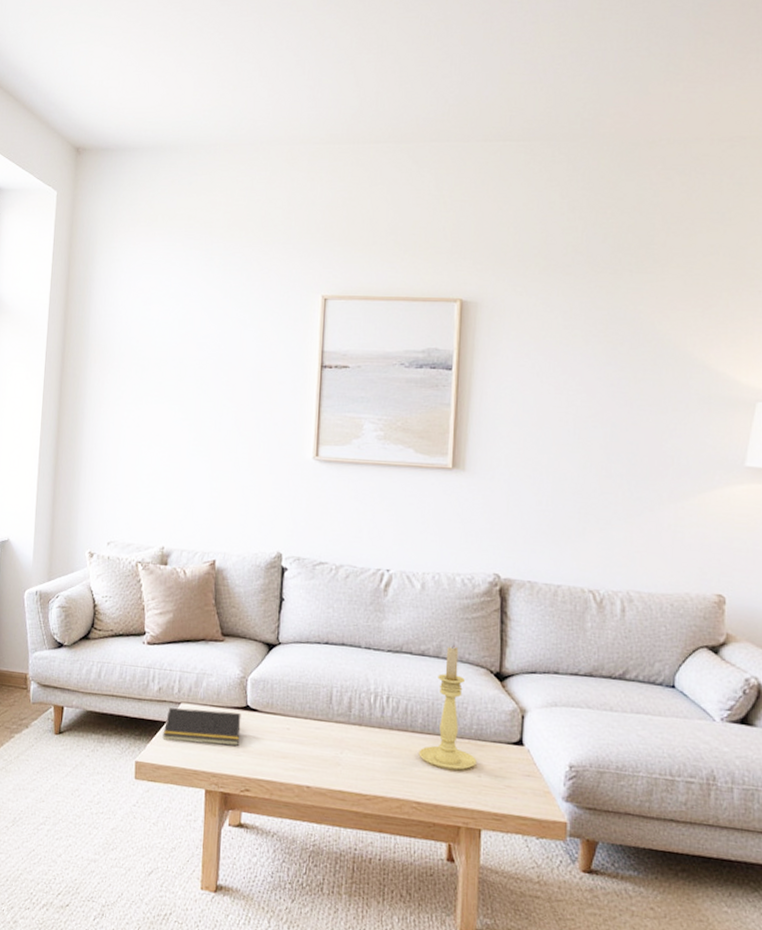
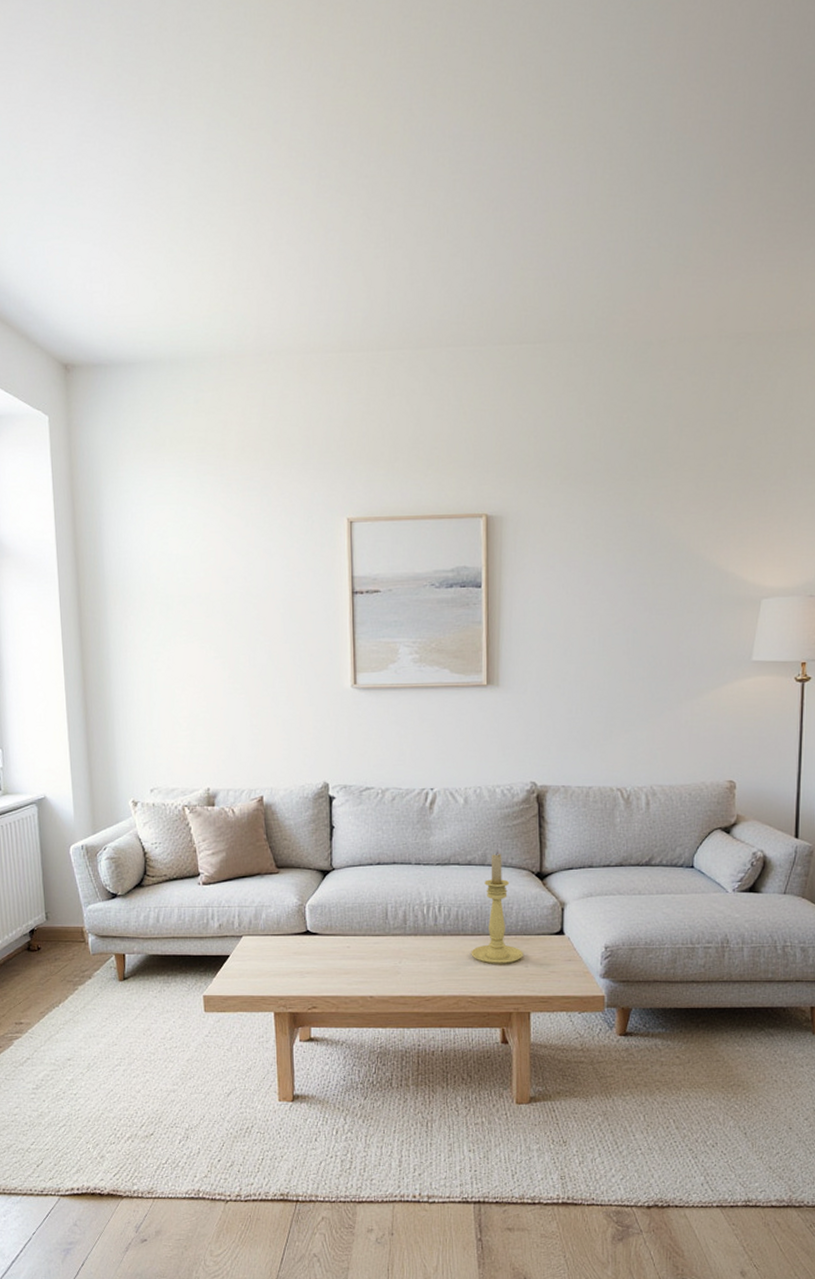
notepad: present [162,708,241,746] -> none [227,938,303,972]

